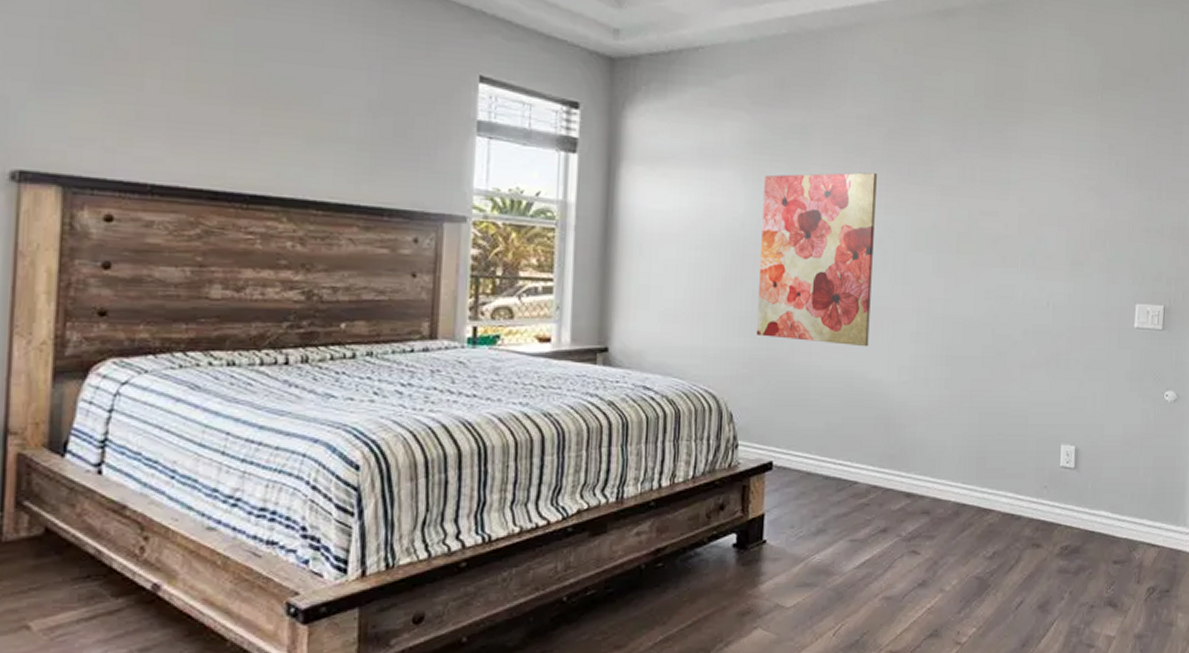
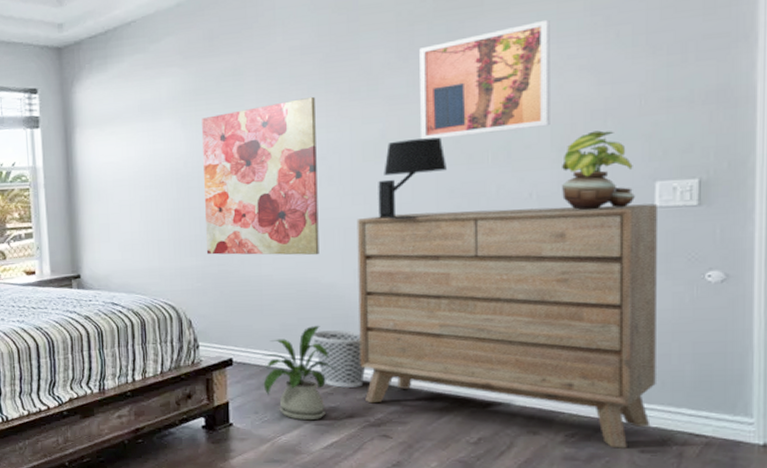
house plant: none [802,427,877,536] -> present [262,326,339,421]
wastebasket: none [854,433,902,498] -> present [312,330,366,388]
dresser: none [897,310,1137,560] -> present [356,203,659,448]
table lamp: none [921,233,985,316] -> present [374,137,447,220]
wall art: none [966,137,1071,240] -> present [419,19,550,140]
potted plant: none [1071,250,1122,326] -> present [562,130,635,211]

